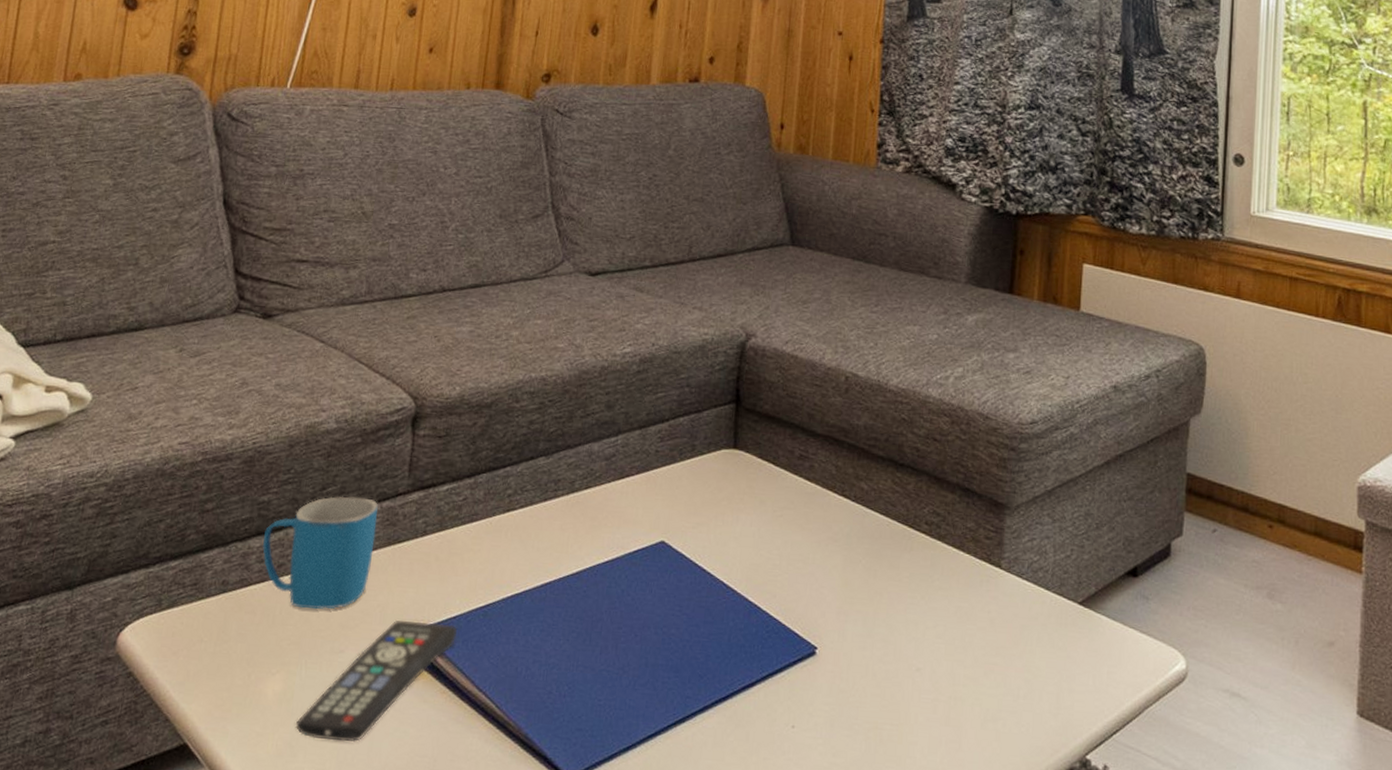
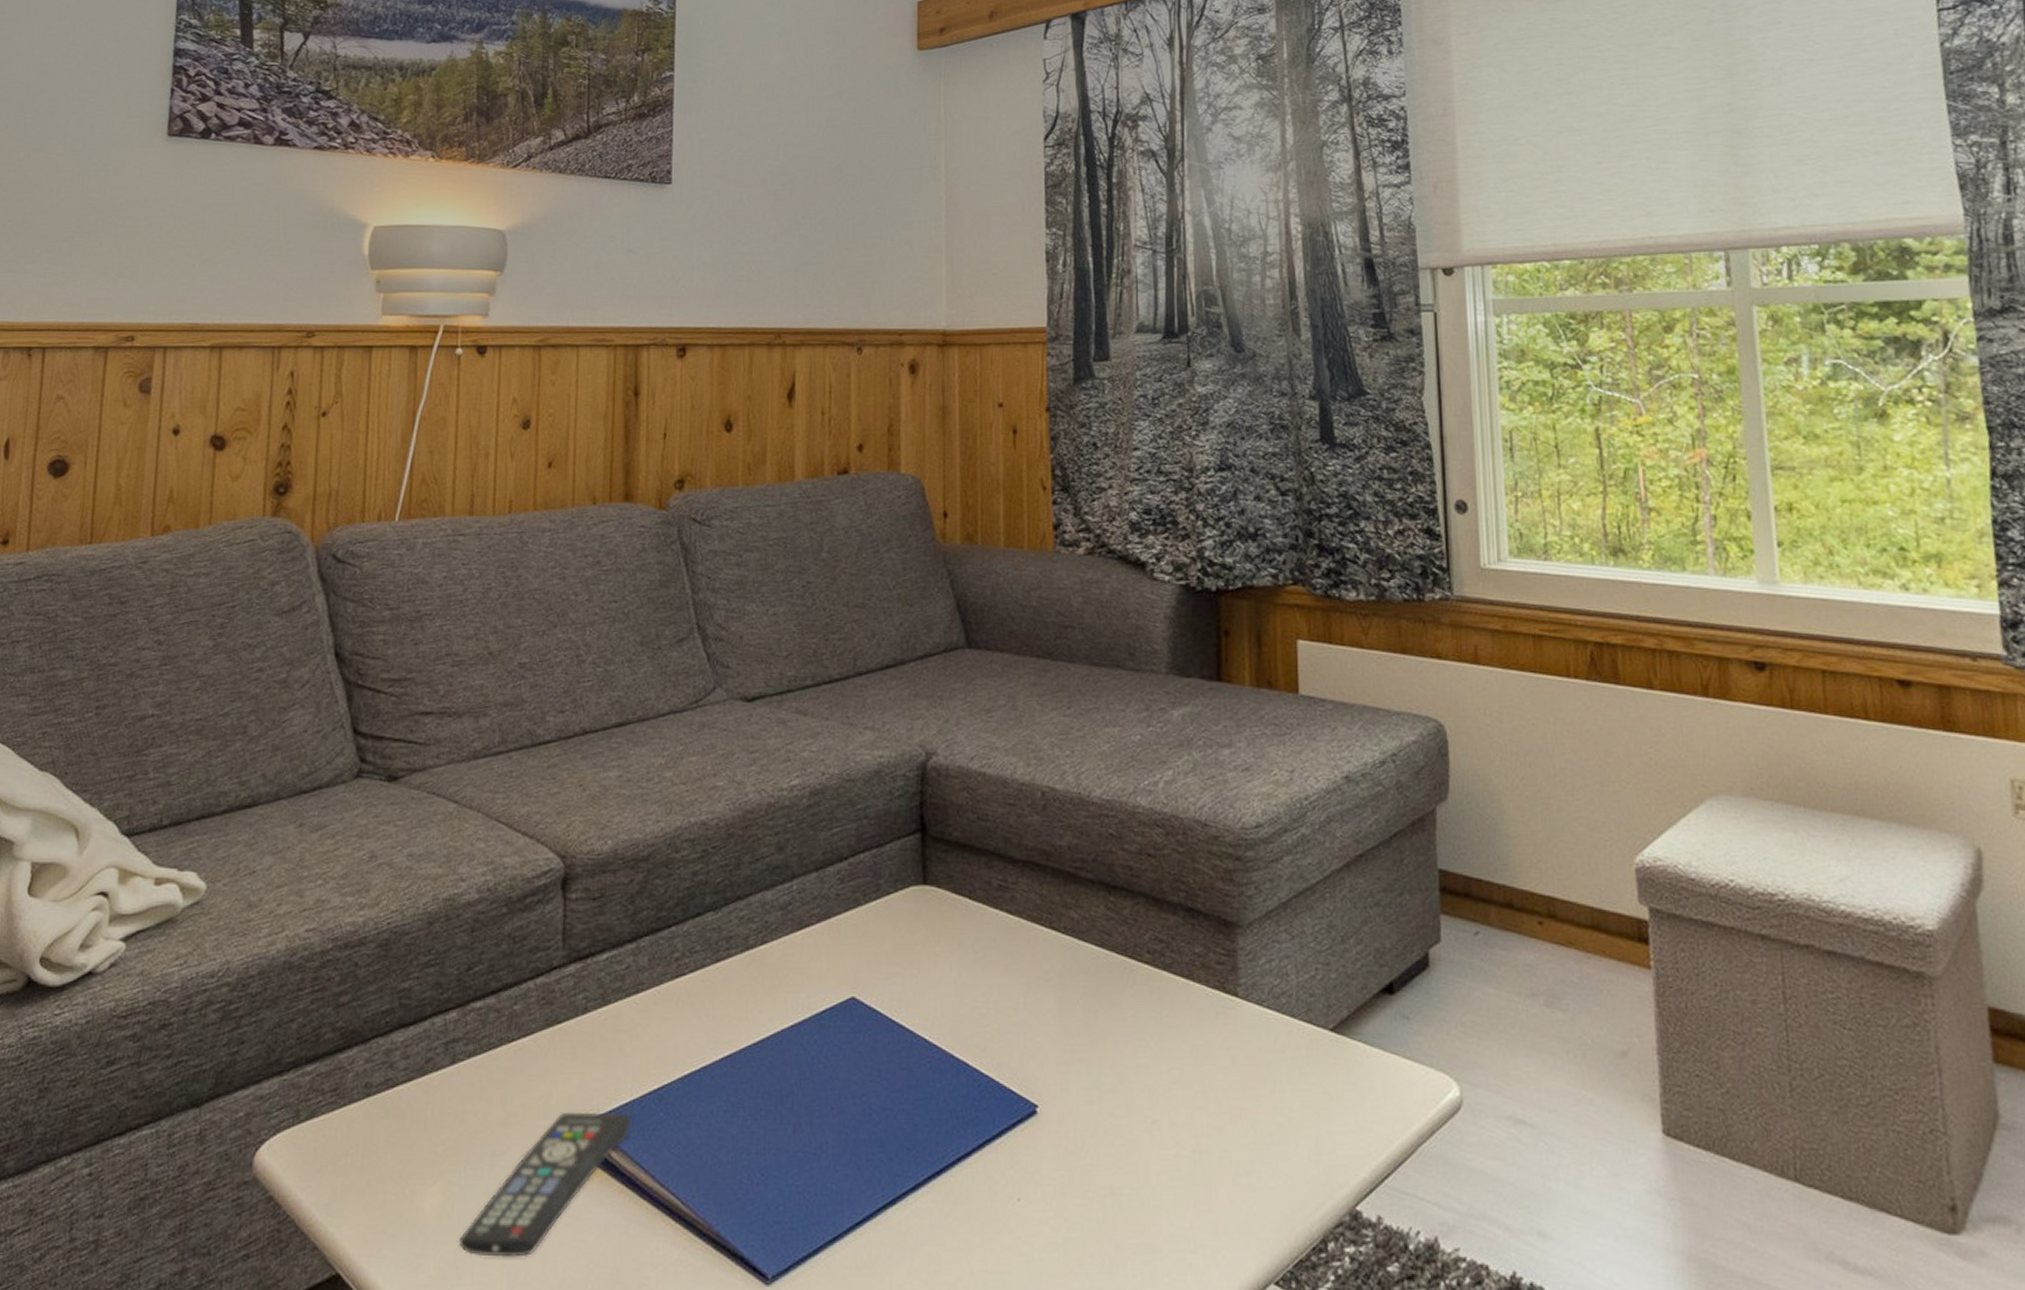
mug: present [262,496,378,610] -> none [406,975,532,1108]

